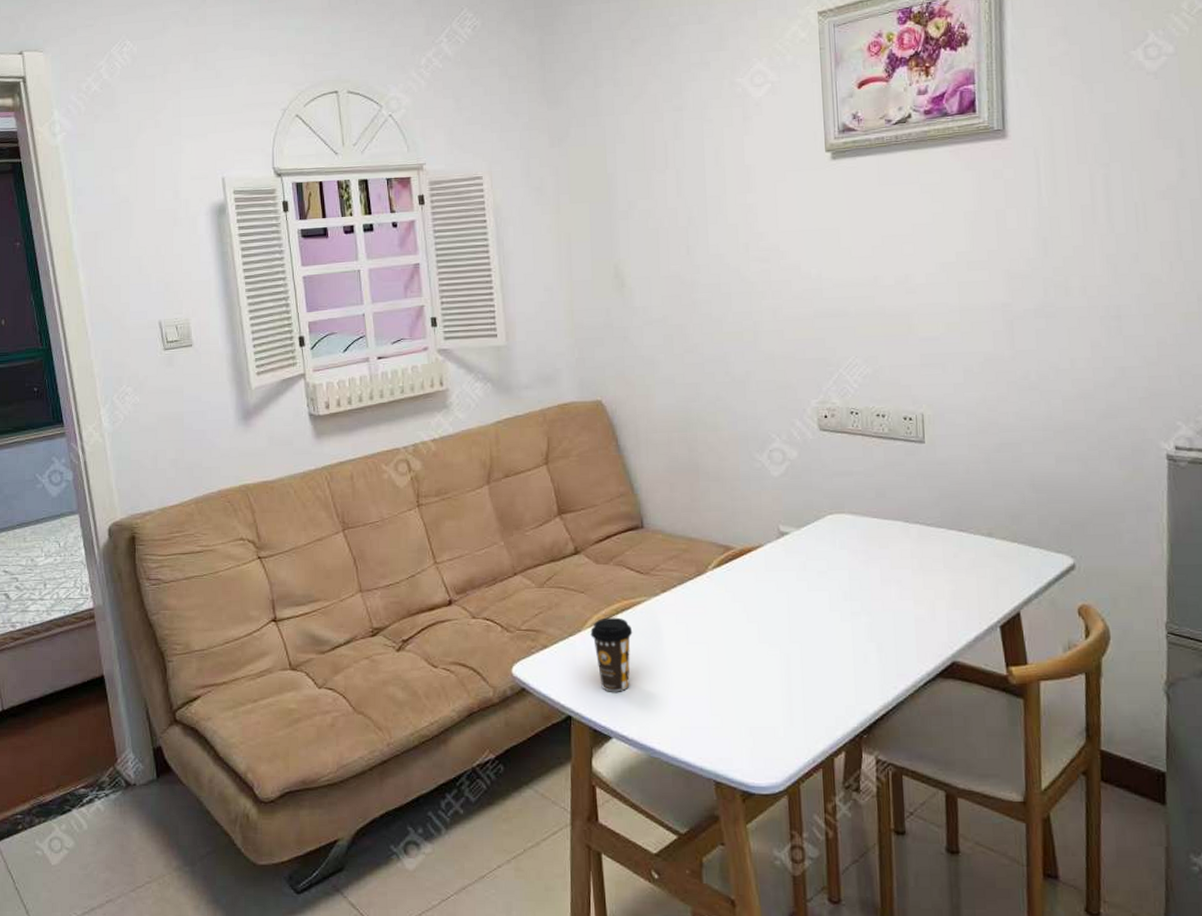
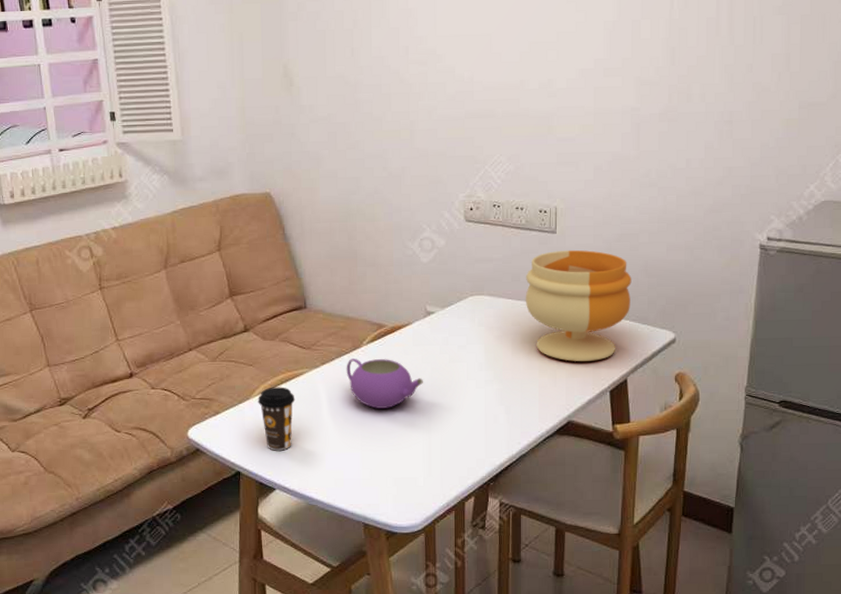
teapot: none [689,585,779,644] -> present [346,359,423,409]
footed bowl: none [892,461,1018,591] -> present [525,250,632,361]

